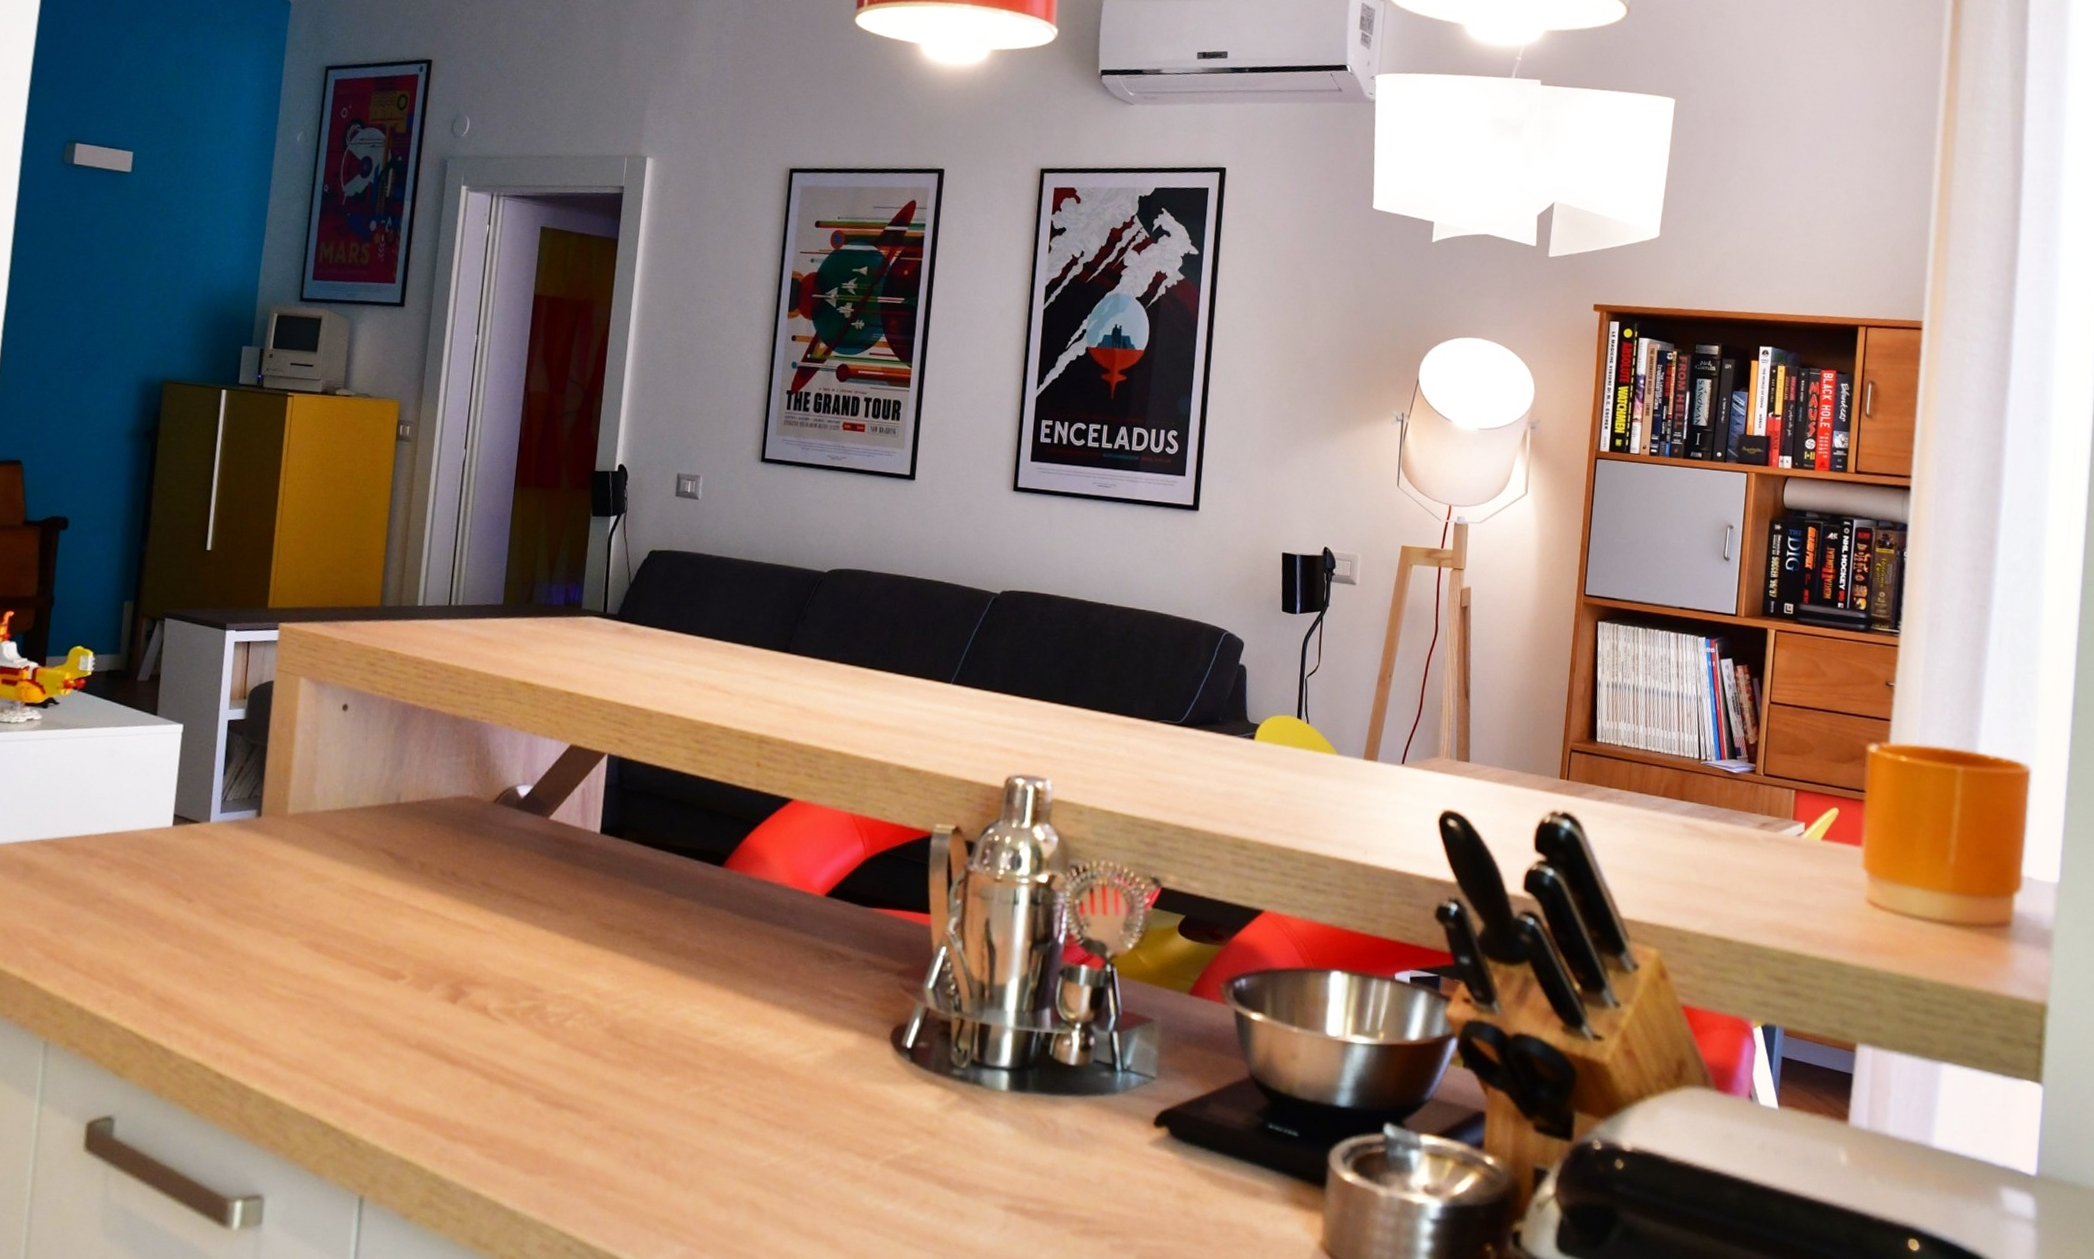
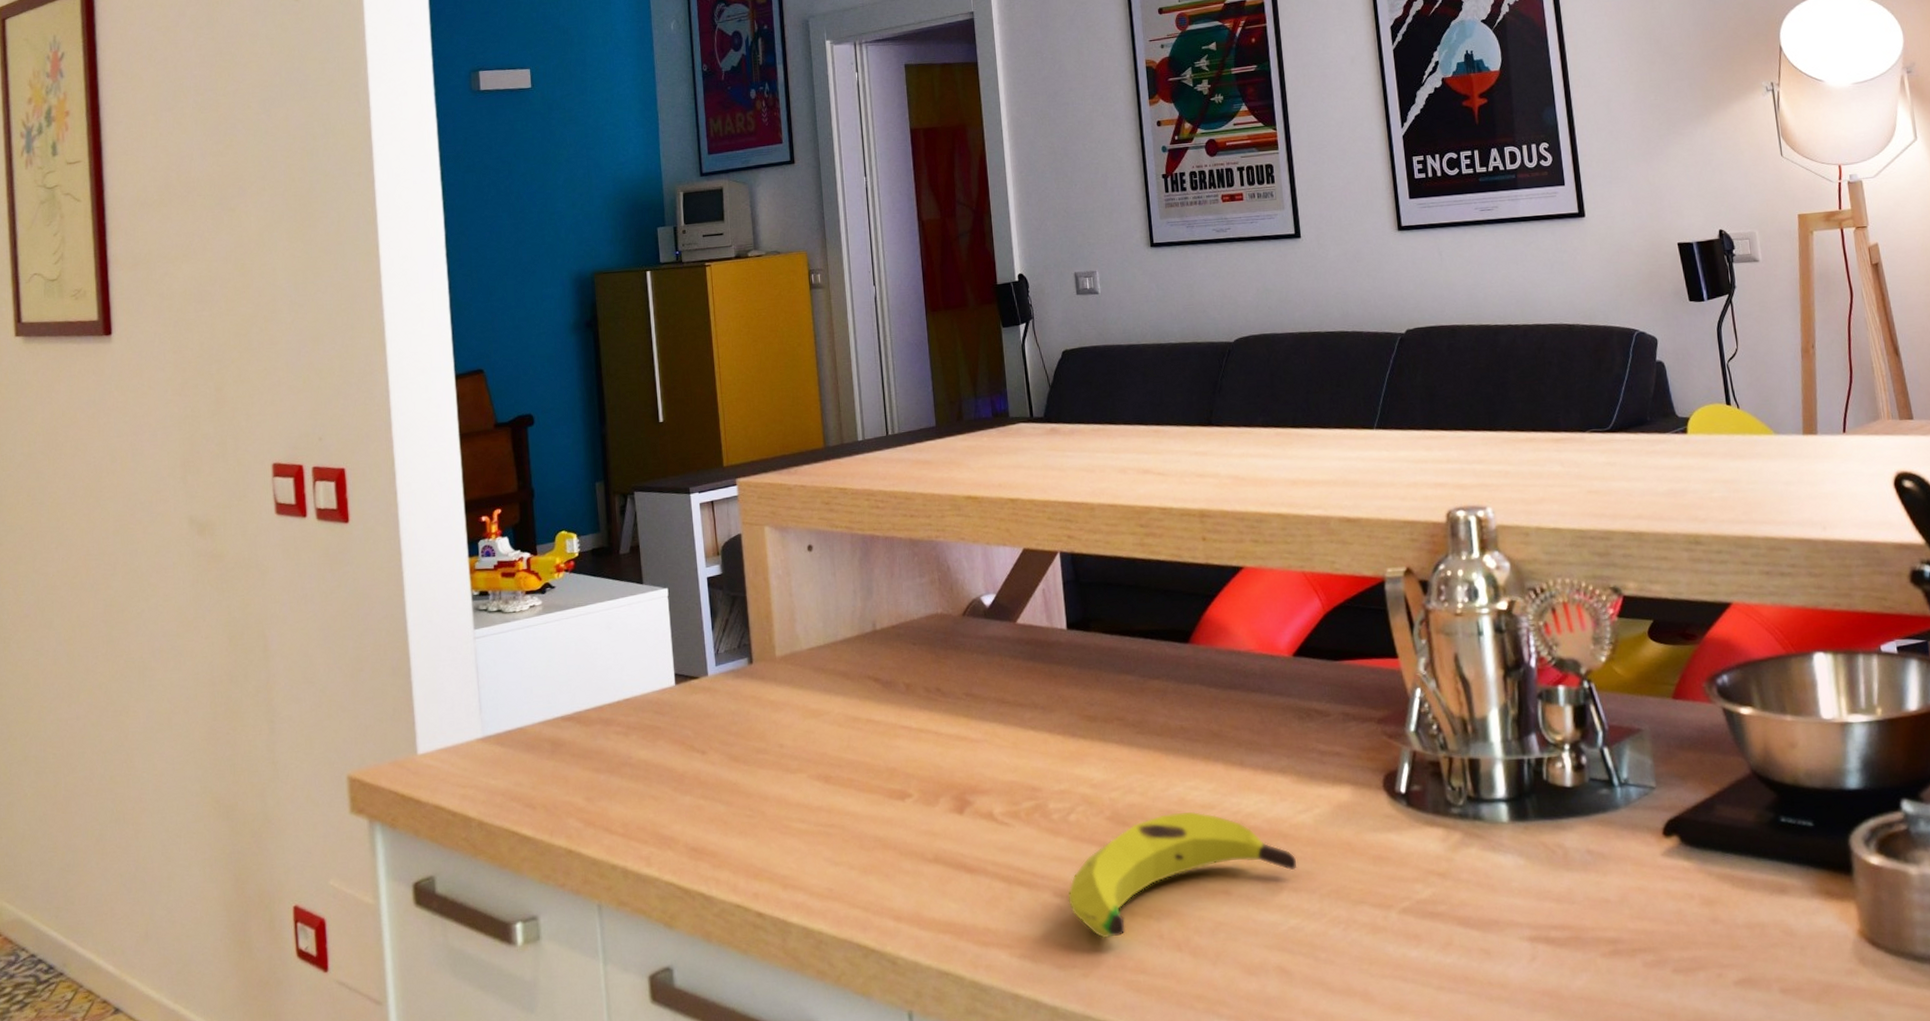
banana: none [548,1034,790,1150] -> present [1067,811,1298,939]

